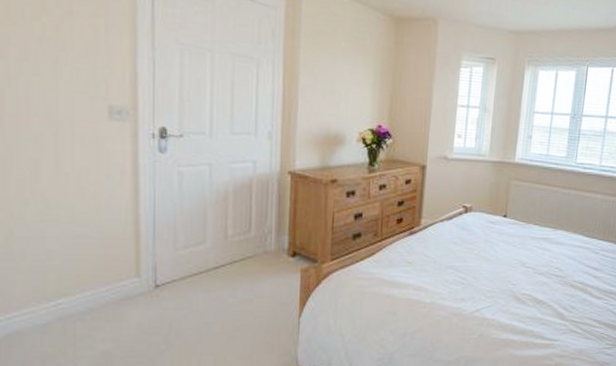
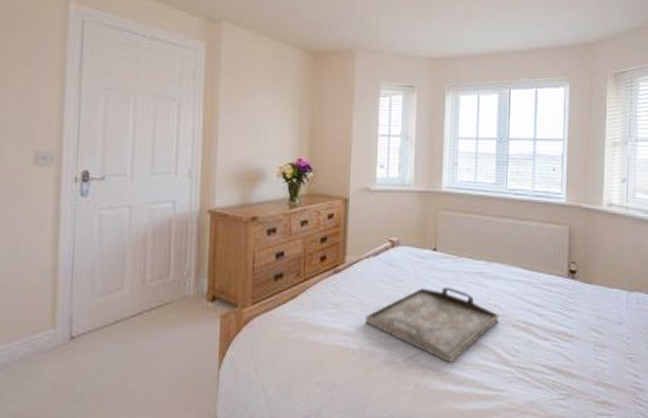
serving tray: none [436,250,559,316] -> present [365,286,499,363]

